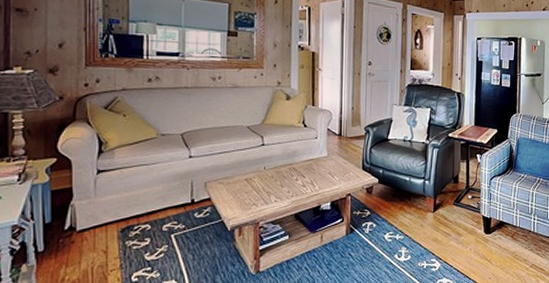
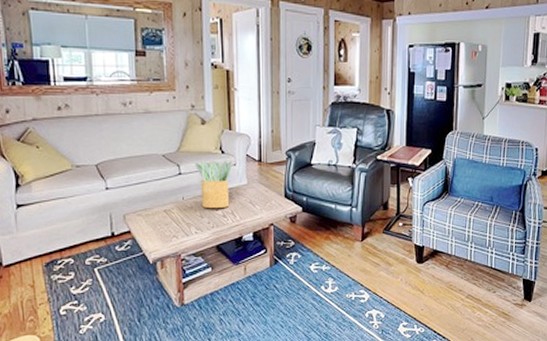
potted plant: none [278,132,314,178] -> present [195,160,233,208]

